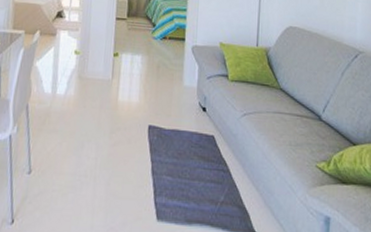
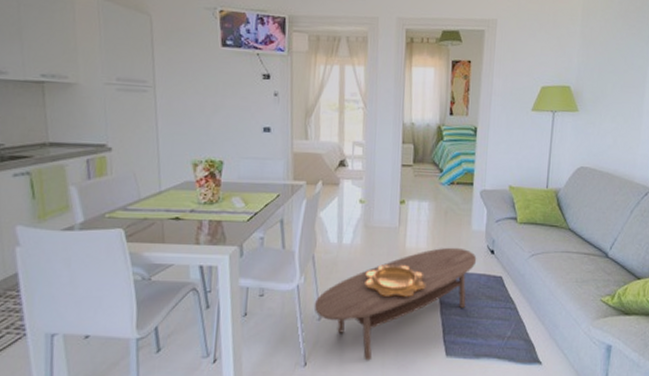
coffee table: none [24,102,189,221] -> present [313,247,477,361]
decorative bowl: none [76,117,138,153] -> present [365,264,427,297]

